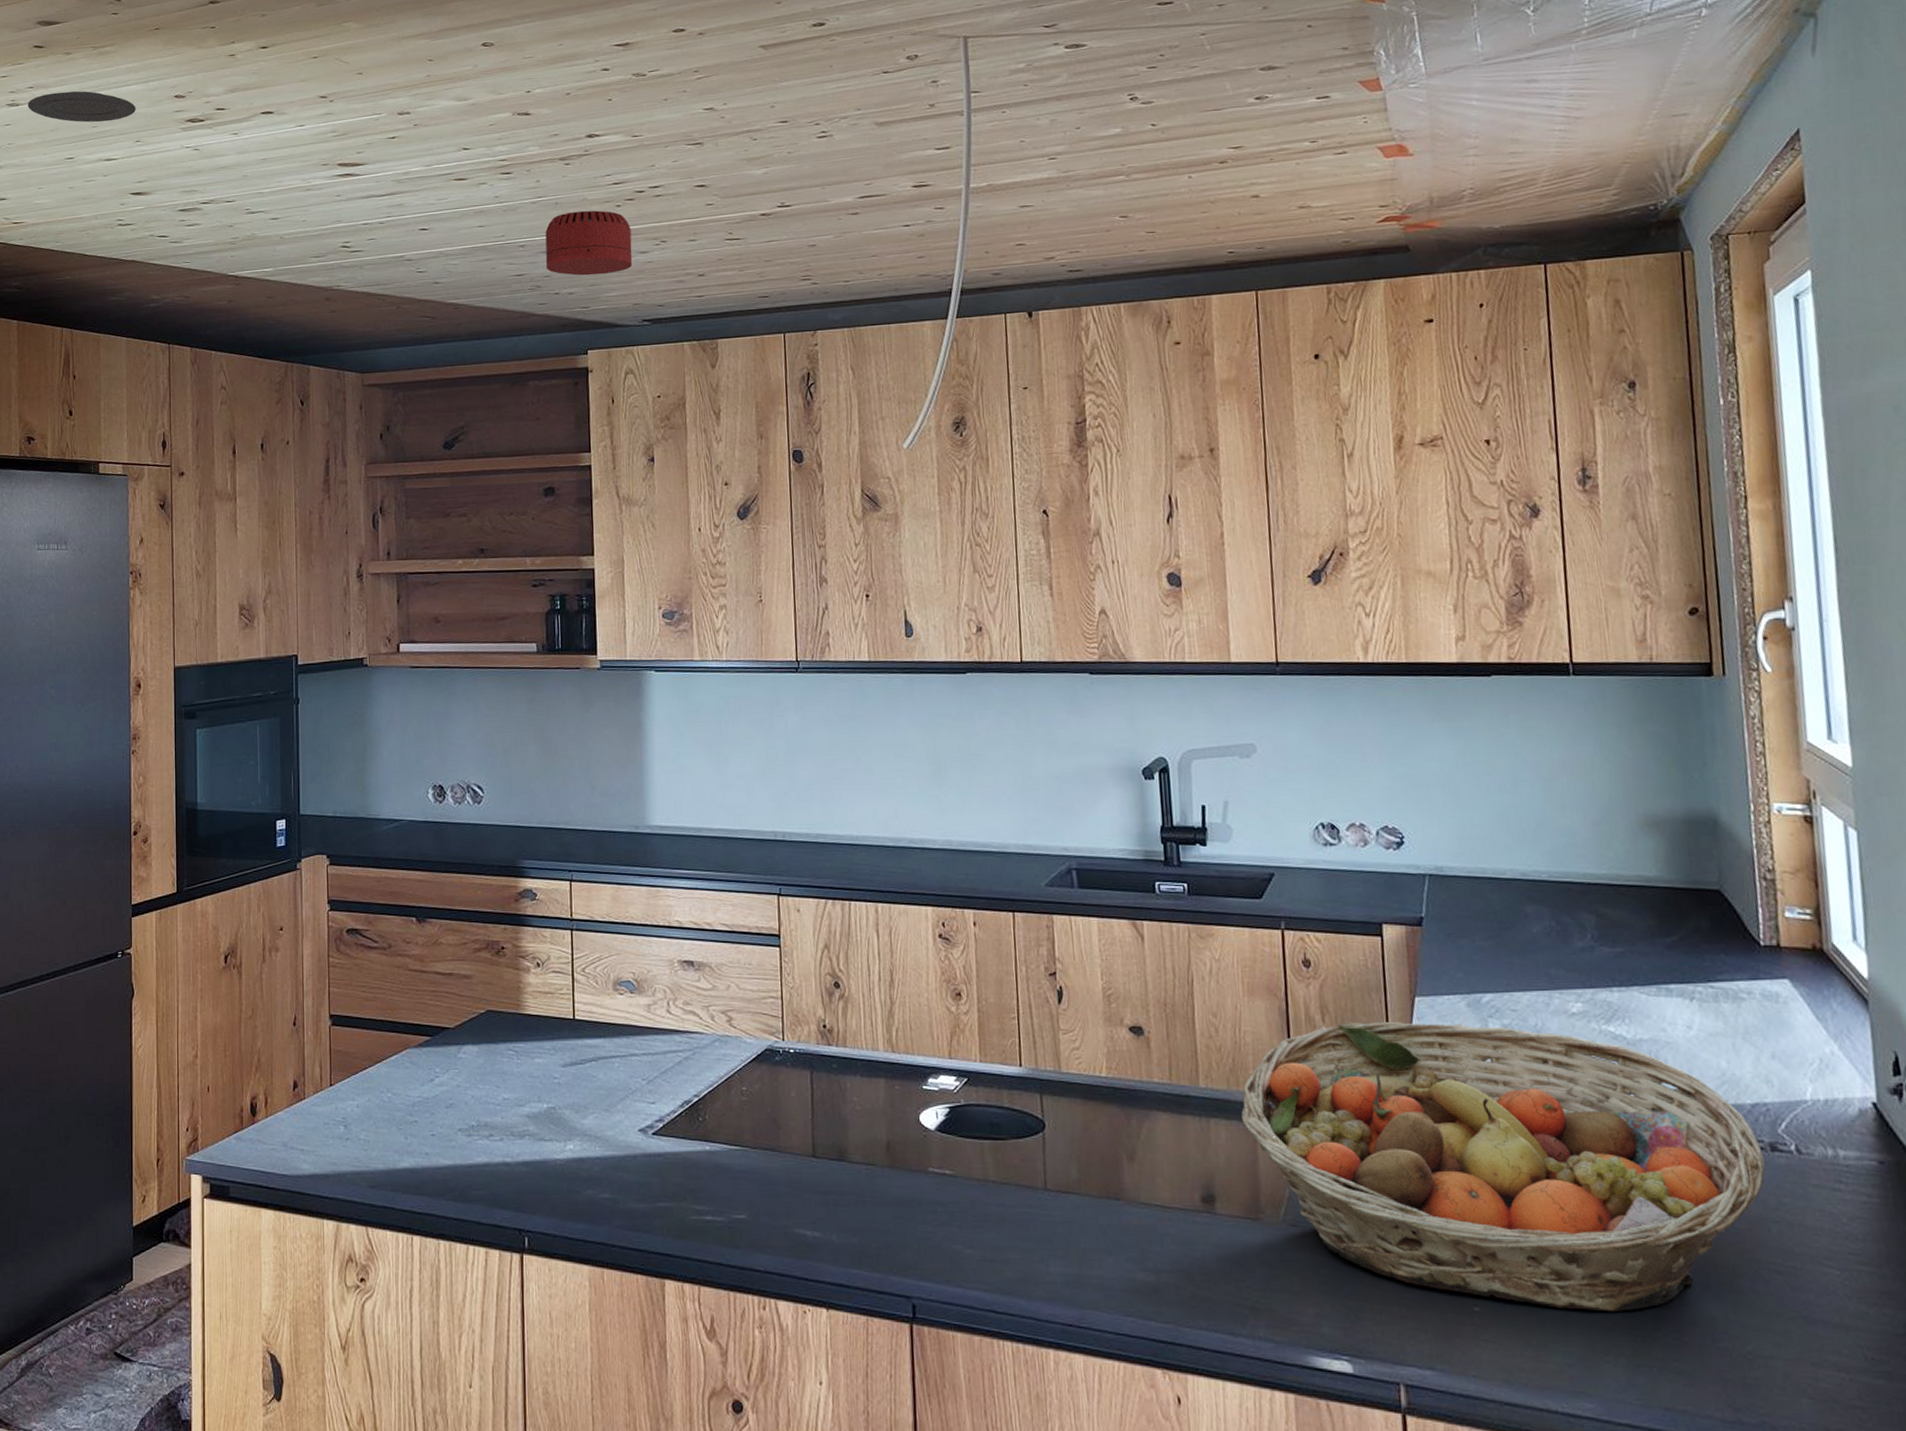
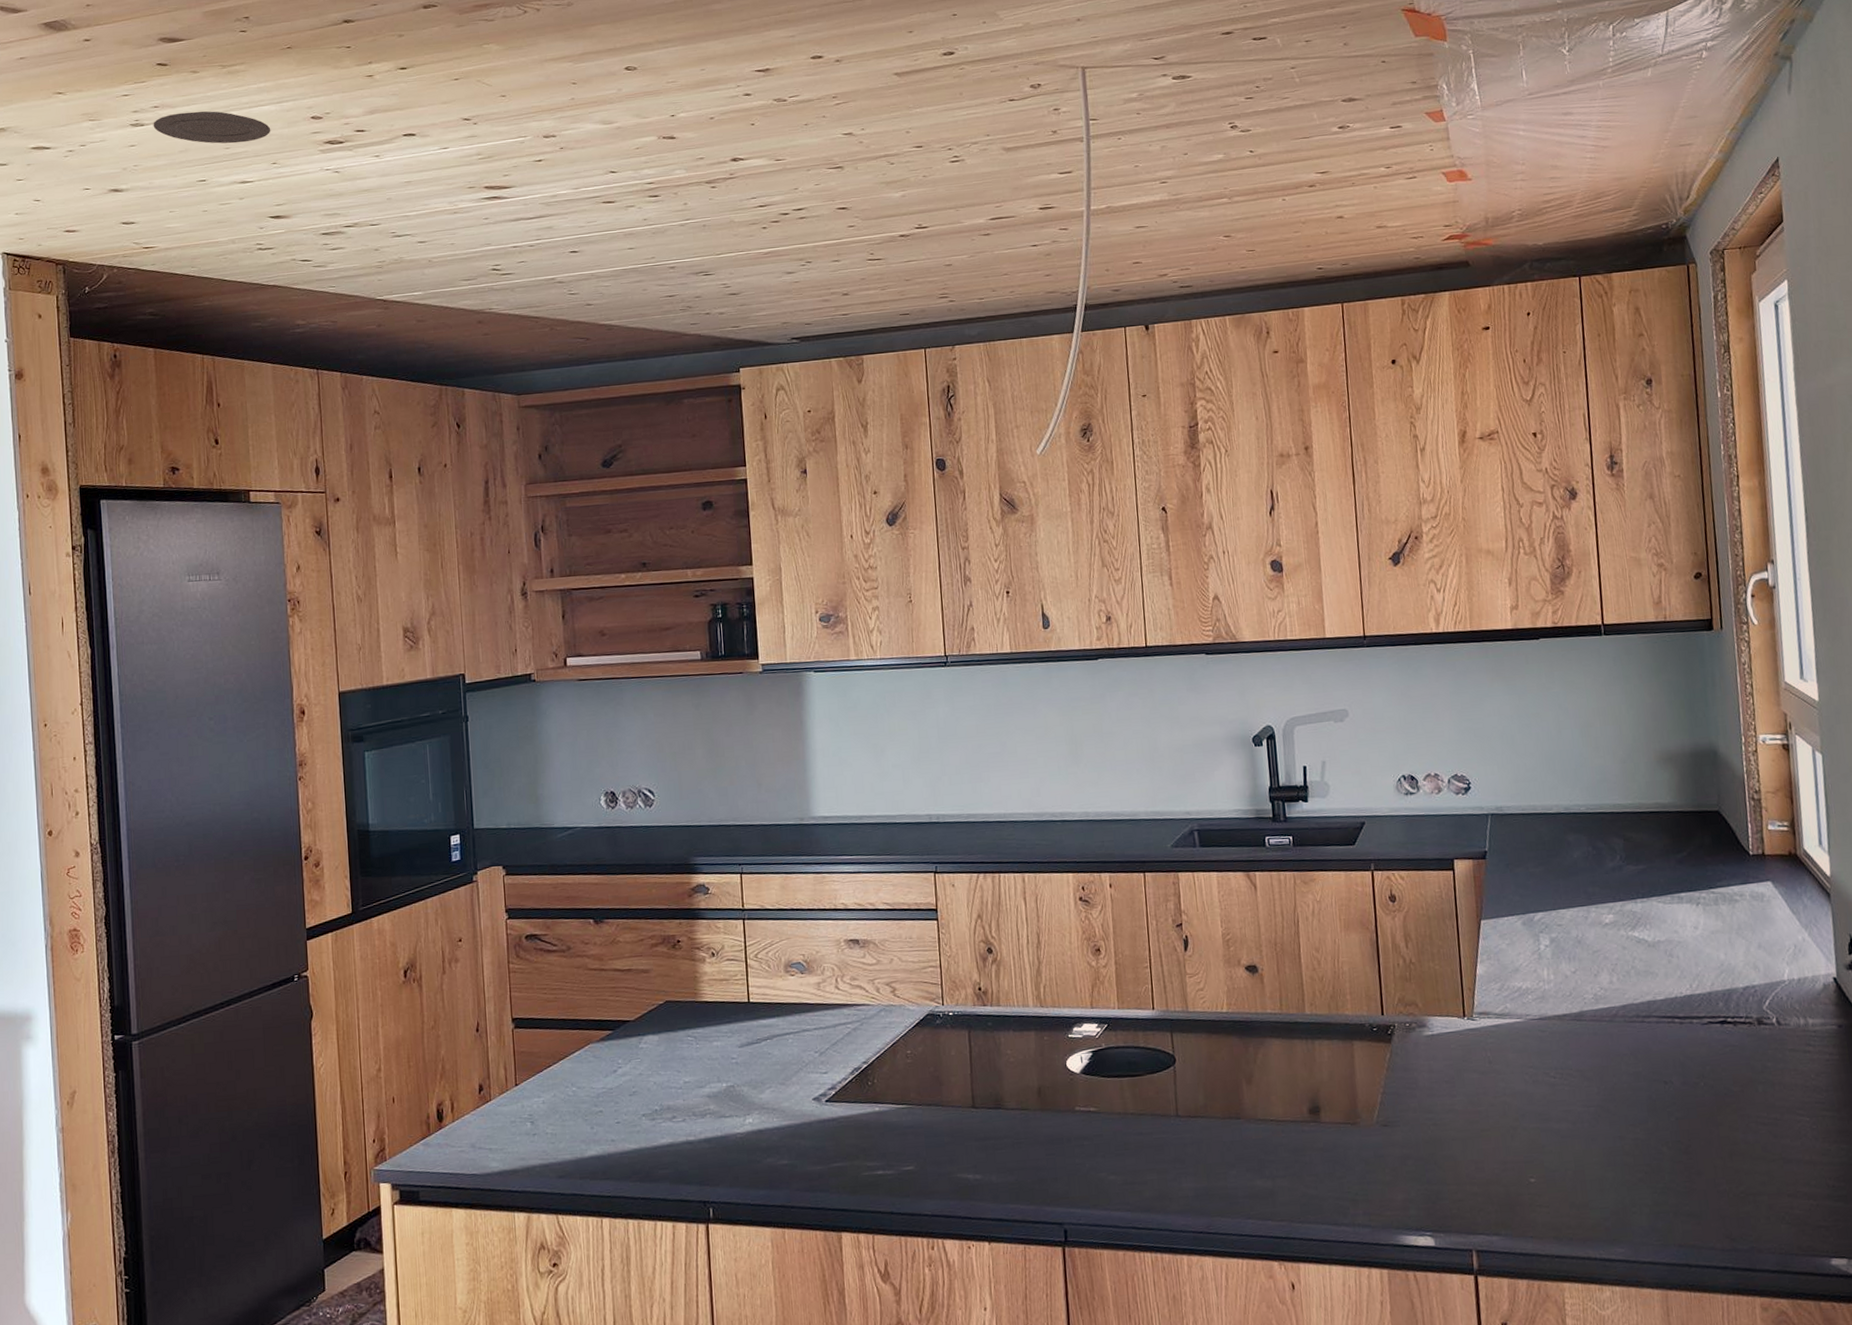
smoke detector: present [545,210,633,276] -> none [694,232,780,296]
fruit basket: present [1241,1022,1765,1312] -> none [1340,940,1754,1172]

